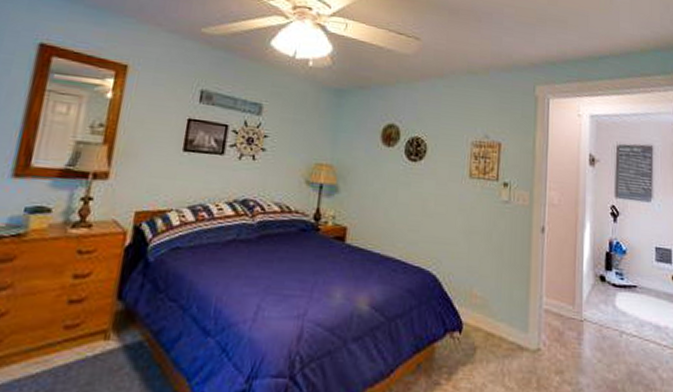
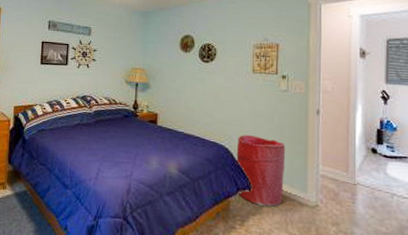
laundry hamper: none [444,258,504,353] -> present [236,135,285,207]

